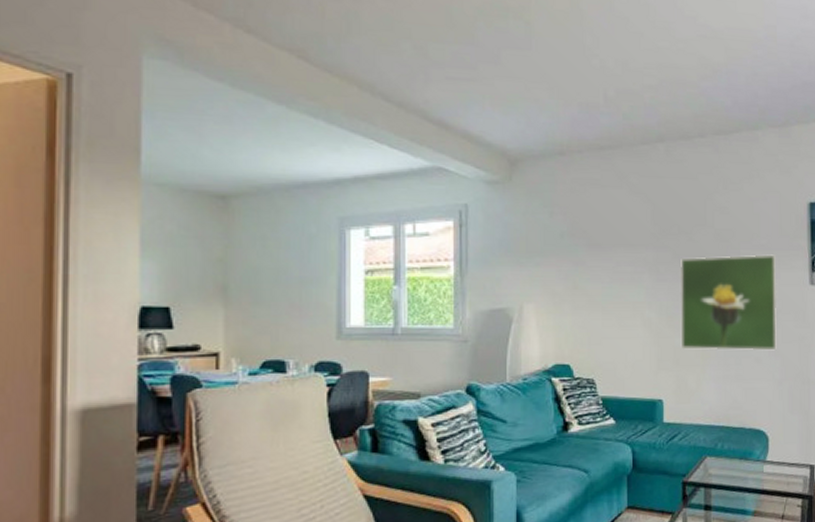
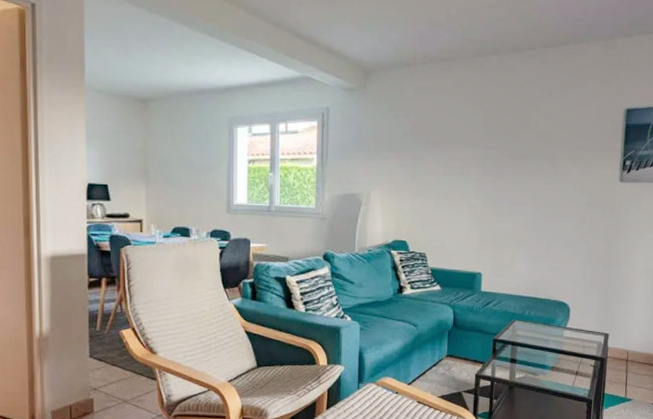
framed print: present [679,254,777,351] -> none [501,154,590,237]

